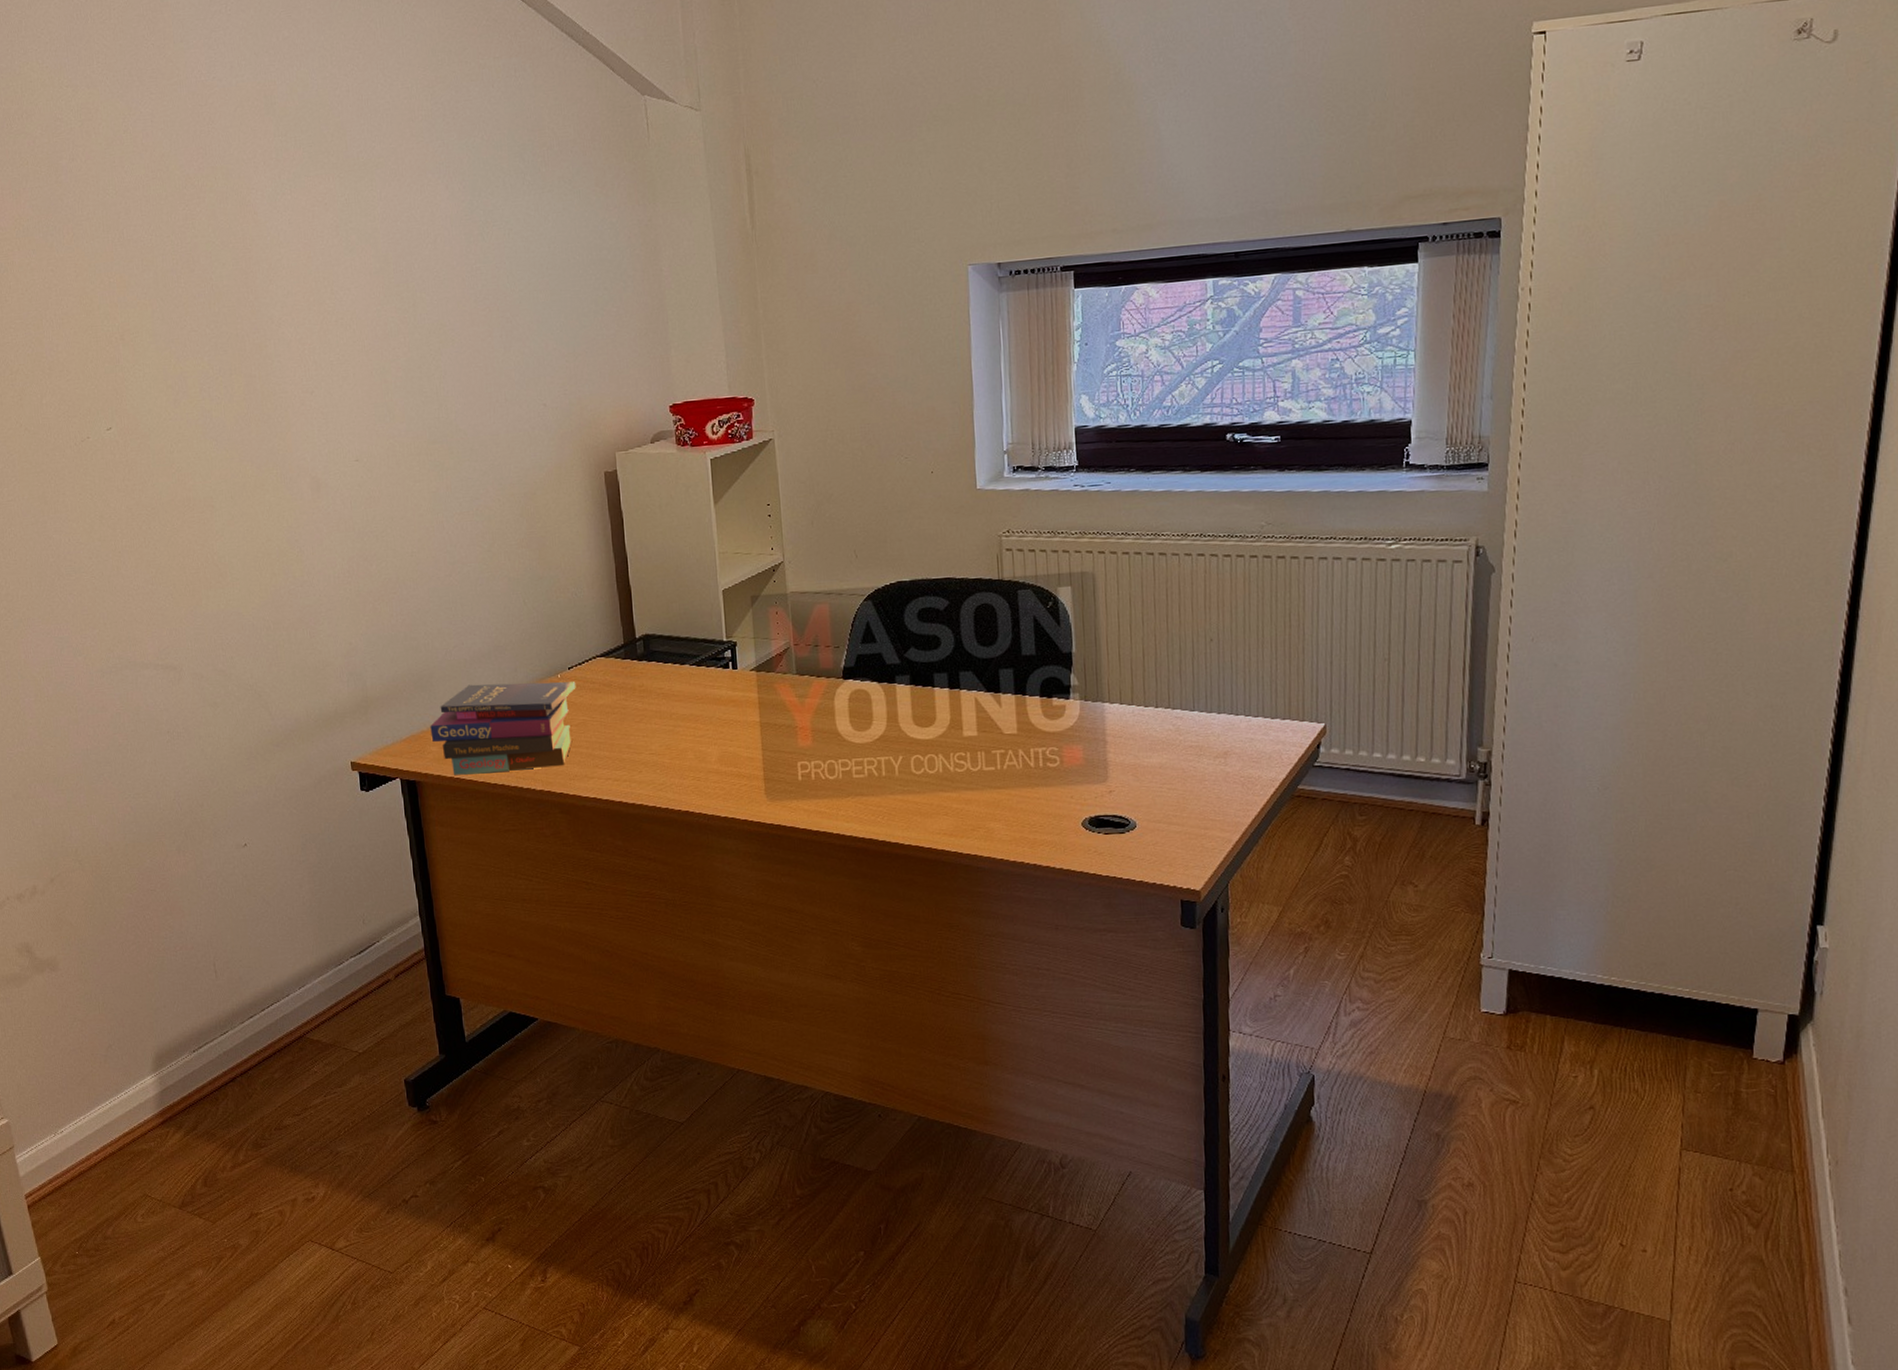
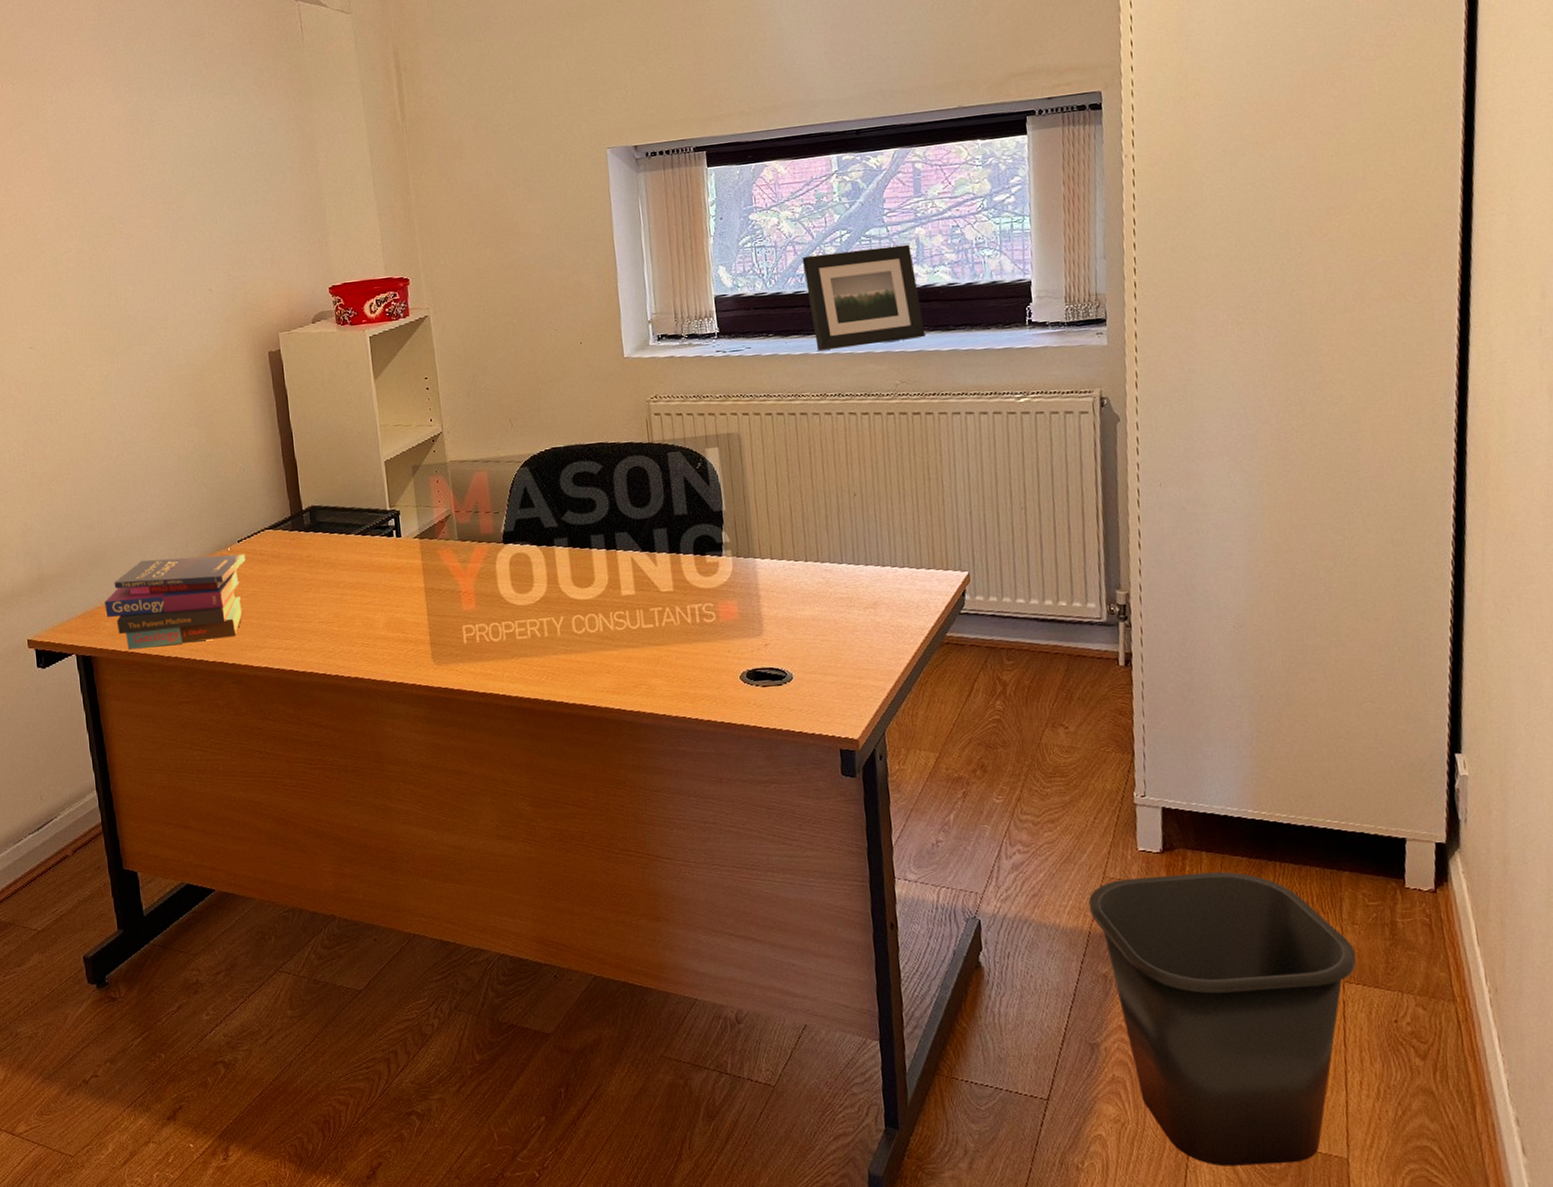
picture frame: none [1170,377,1296,489] -> present [802,244,926,352]
waste bin: none [1426,1036,1697,1324] -> present [1088,871,1357,1167]

